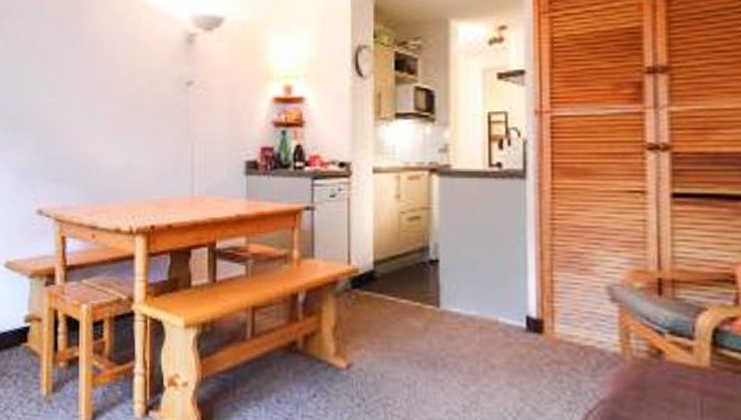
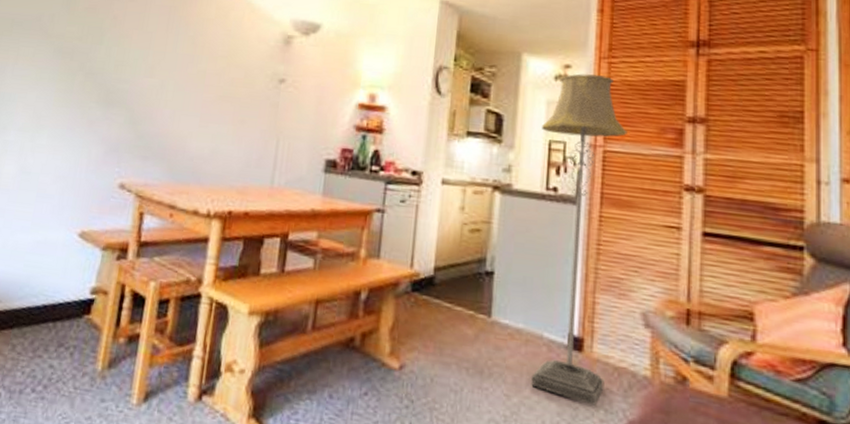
floor lamp: none [479,33,577,388] -> present [530,74,627,406]

